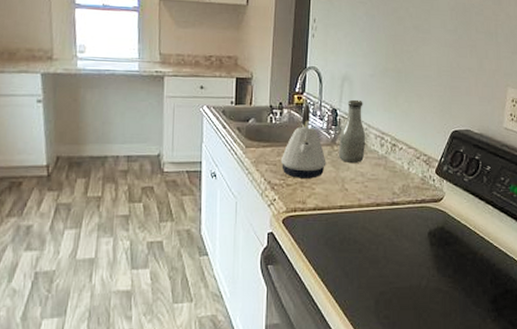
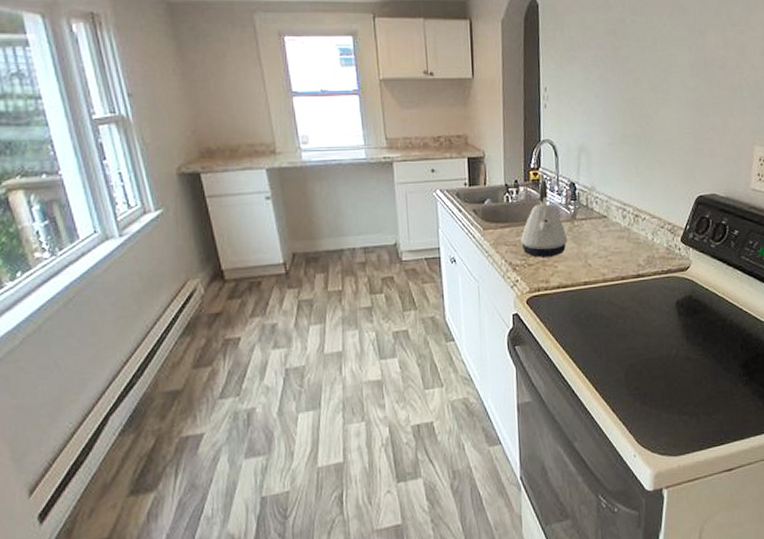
bottle: present [339,99,366,163] -> none [579,171,607,237]

